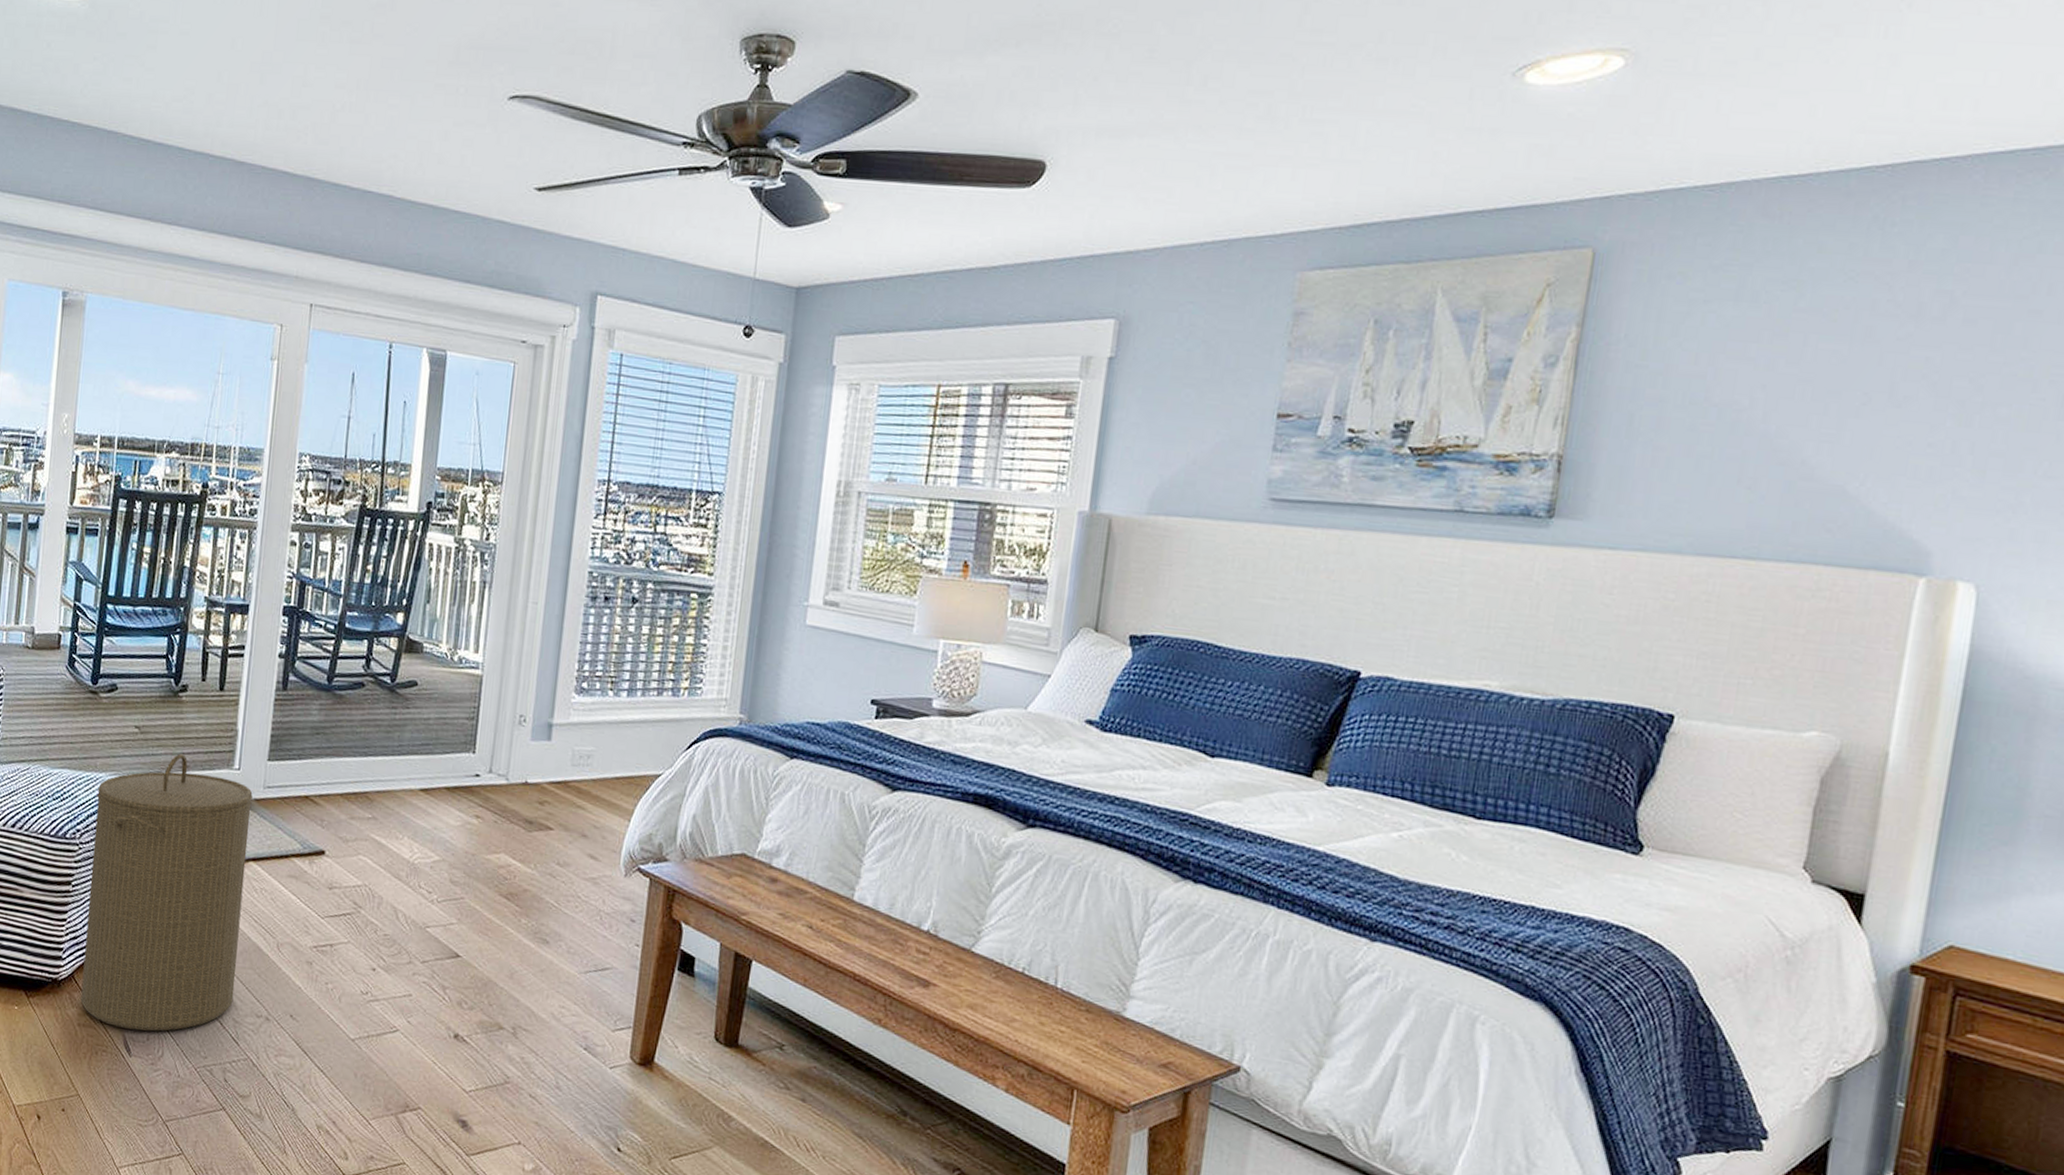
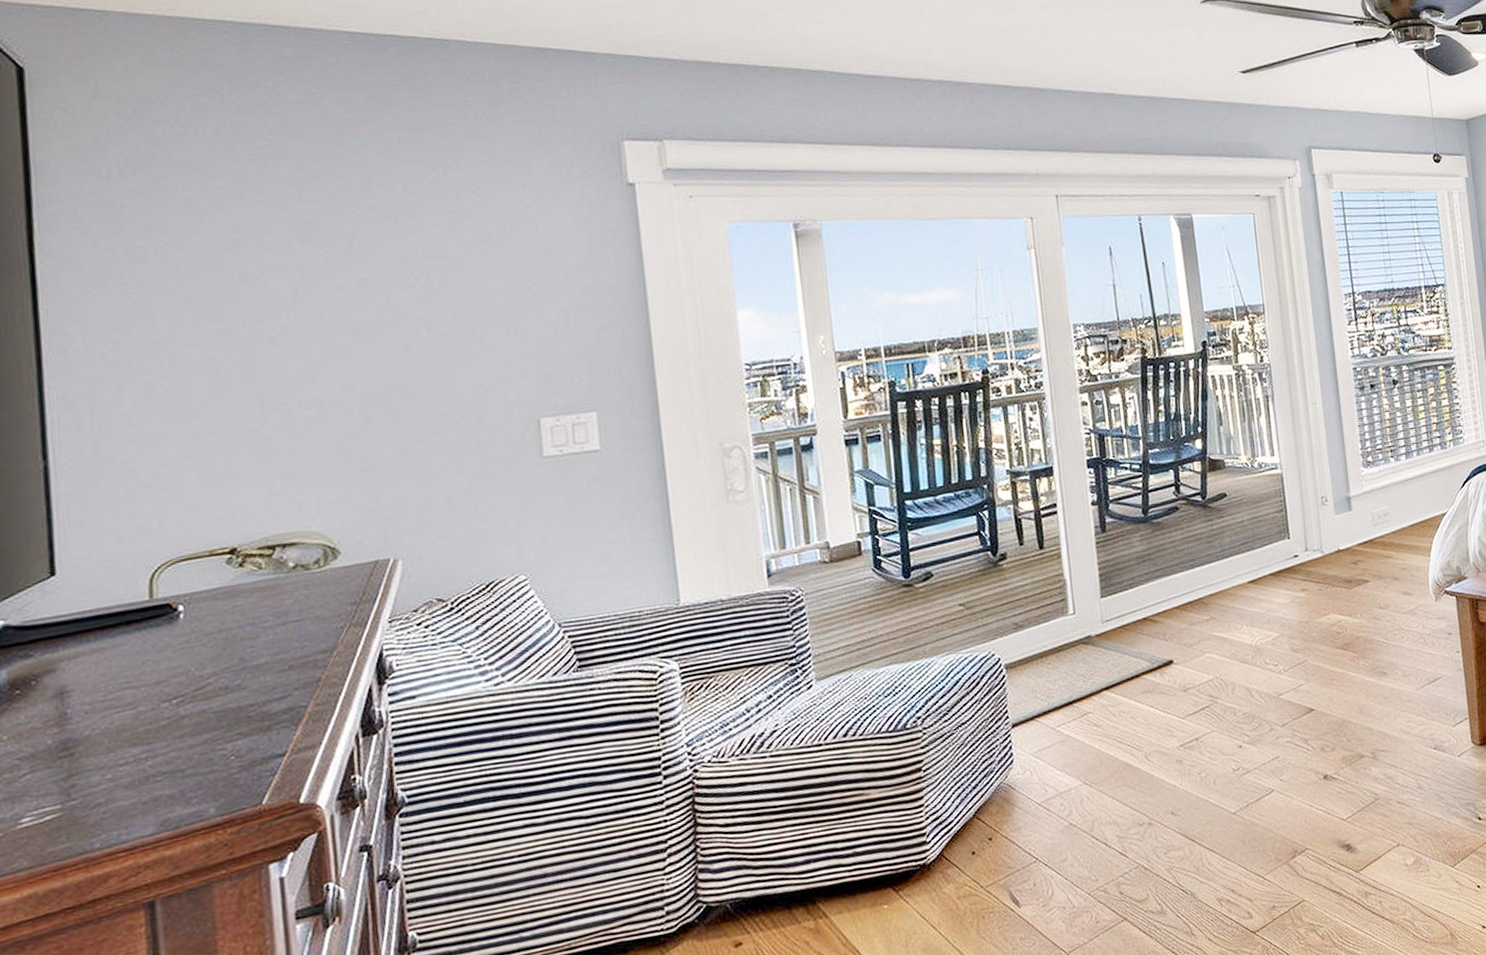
laundry hamper: present [80,753,253,1032] -> none [932,616,1114,887]

